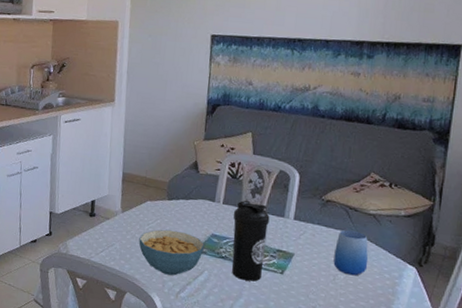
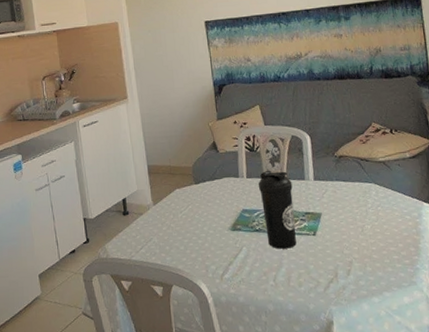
cereal bowl: present [139,229,205,276] -> none [175,213,238,259]
cup: present [333,230,369,276] -> none [356,180,390,224]

